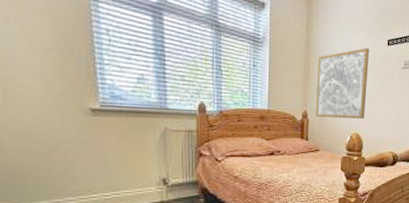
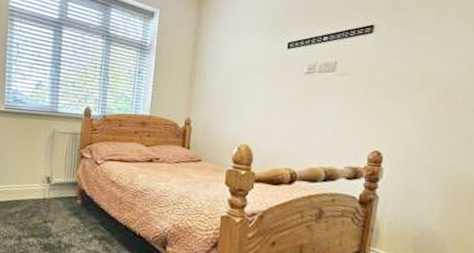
wall art: present [316,47,369,119] -> none [200,51,265,129]

